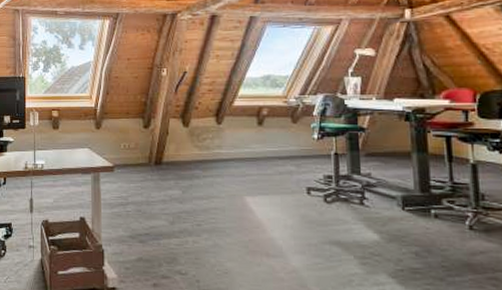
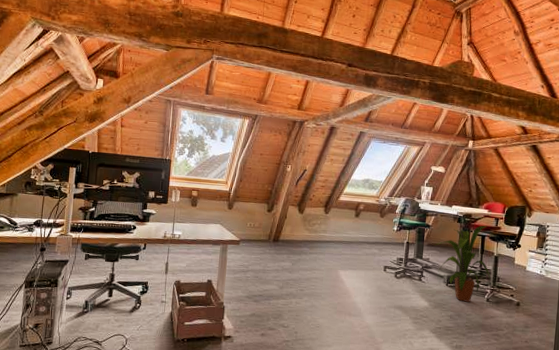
house plant: none [376,122,471,232] -> present [435,225,491,302]

